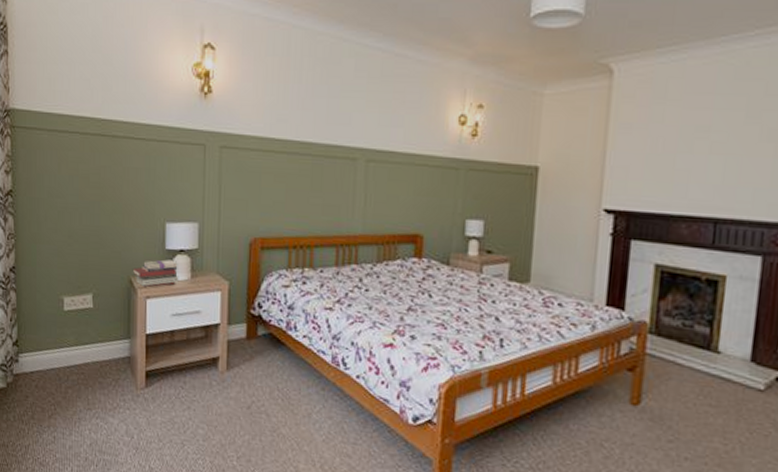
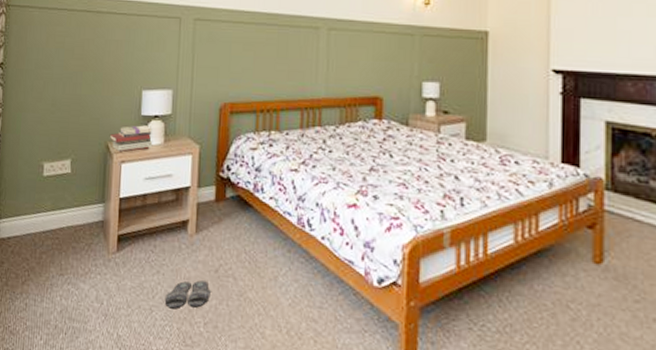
slippers: none [196,416,245,444] -> present [164,280,212,309]

